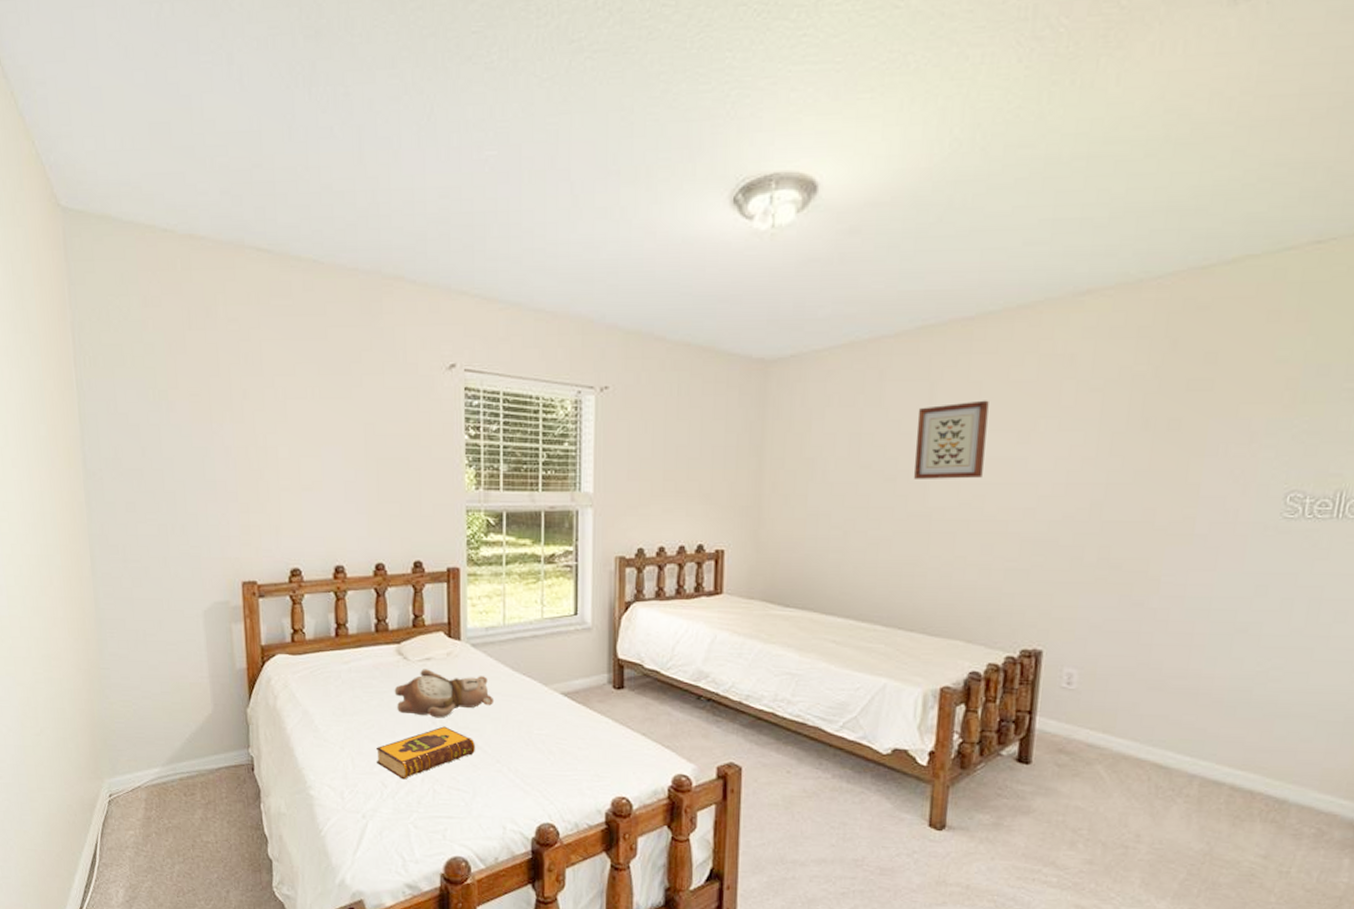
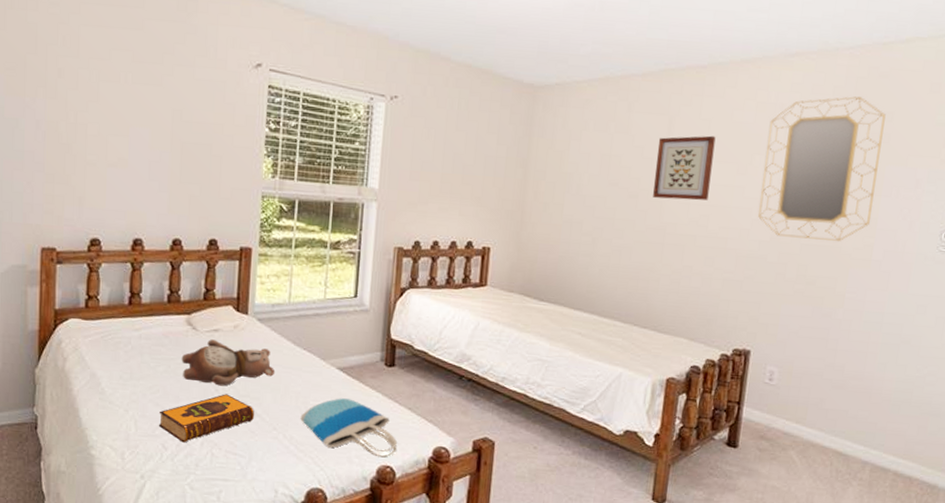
tote bag: none [525,726,633,788] -> present [300,398,398,458]
home mirror: none [1046,337,1208,514] -> present [758,96,886,241]

